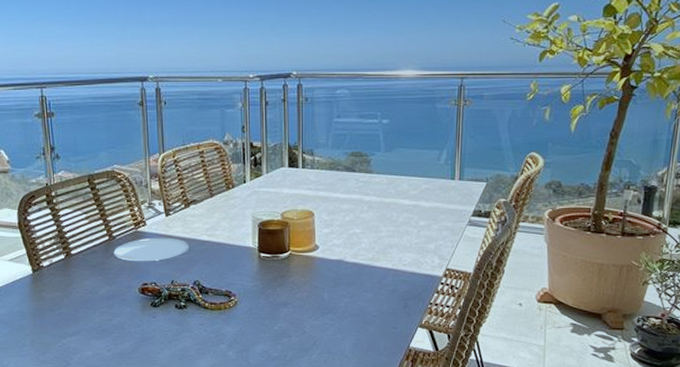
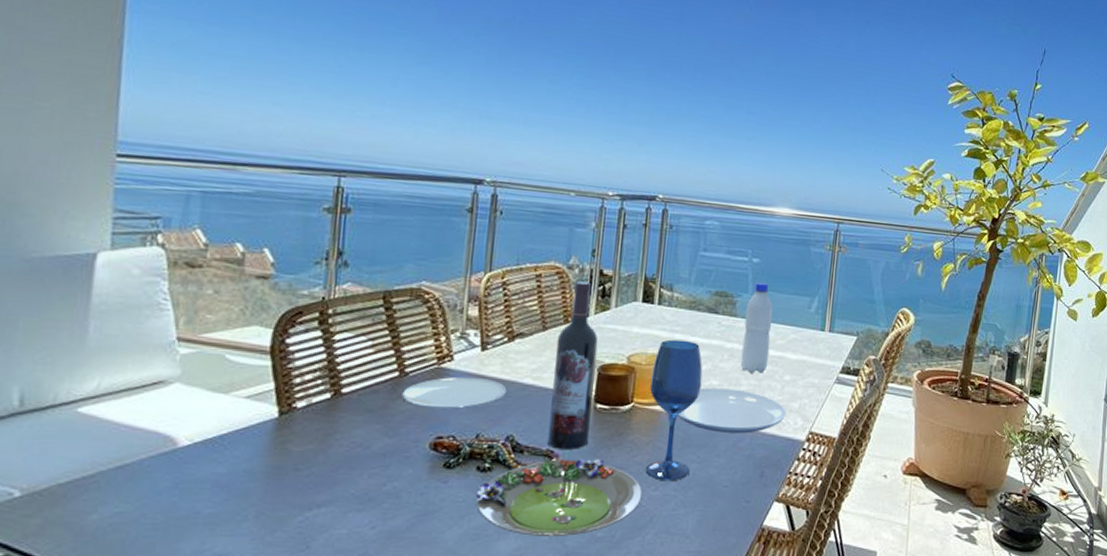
salad plate: none [177,297,305,357] -> present [476,459,643,538]
wine bottle: none [222,154,258,290] -> present [547,281,599,450]
wineglass: none [303,197,346,313] -> present [645,339,703,482]
plate: none [327,235,424,272] -> present [677,388,787,434]
water bottle: none [379,140,405,221] -> present [740,282,774,374]

